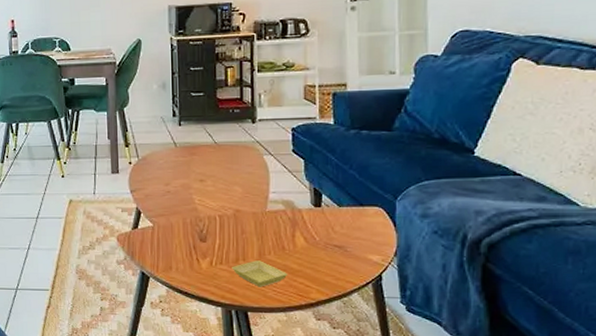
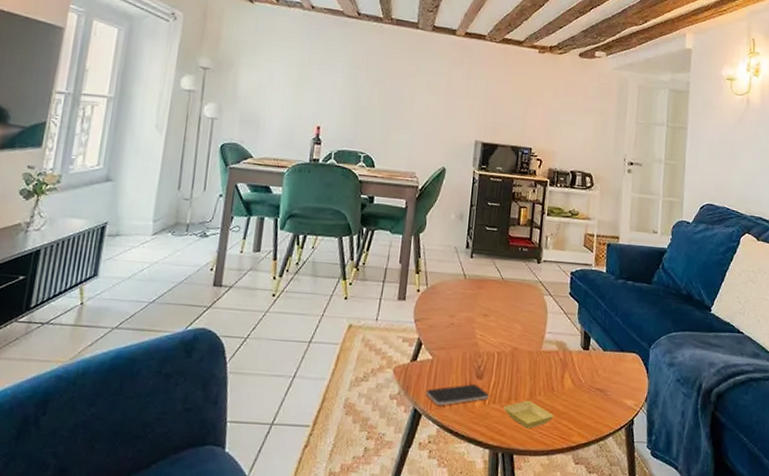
smartphone: none [152,247,215,268] -> present [426,384,489,406]

